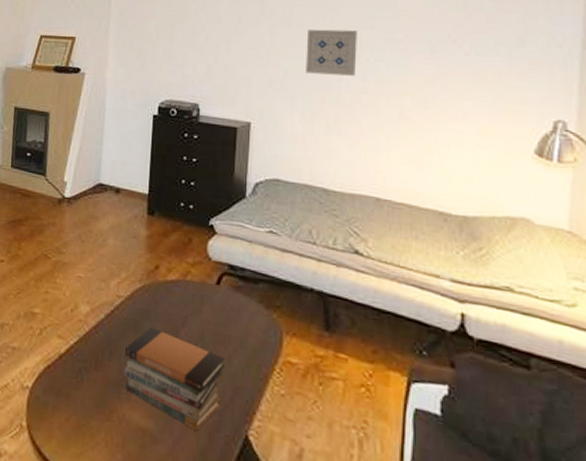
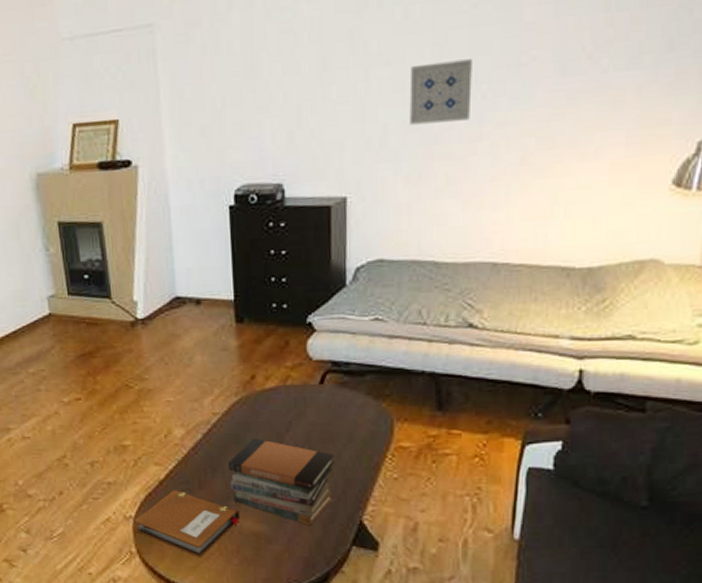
notebook: none [28,365,130,446] -> present [134,489,241,558]

